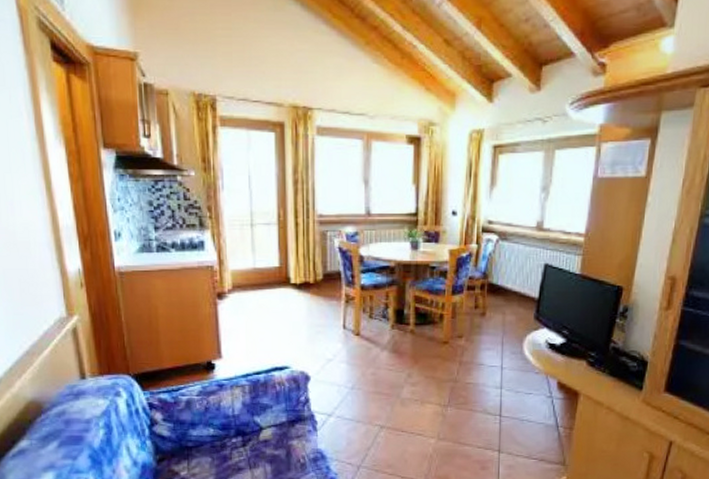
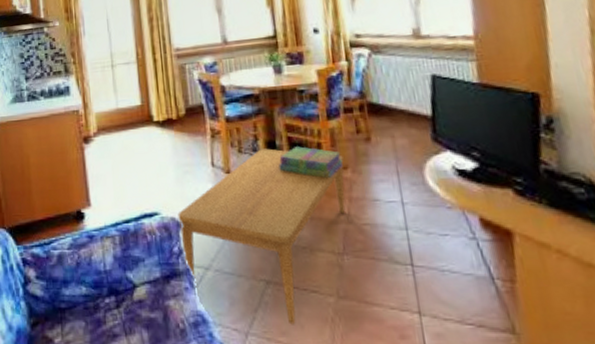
coffee table: none [307,316,460,460] -> present [178,148,346,325]
stack of books: none [404,316,459,345] -> present [278,146,343,179]

